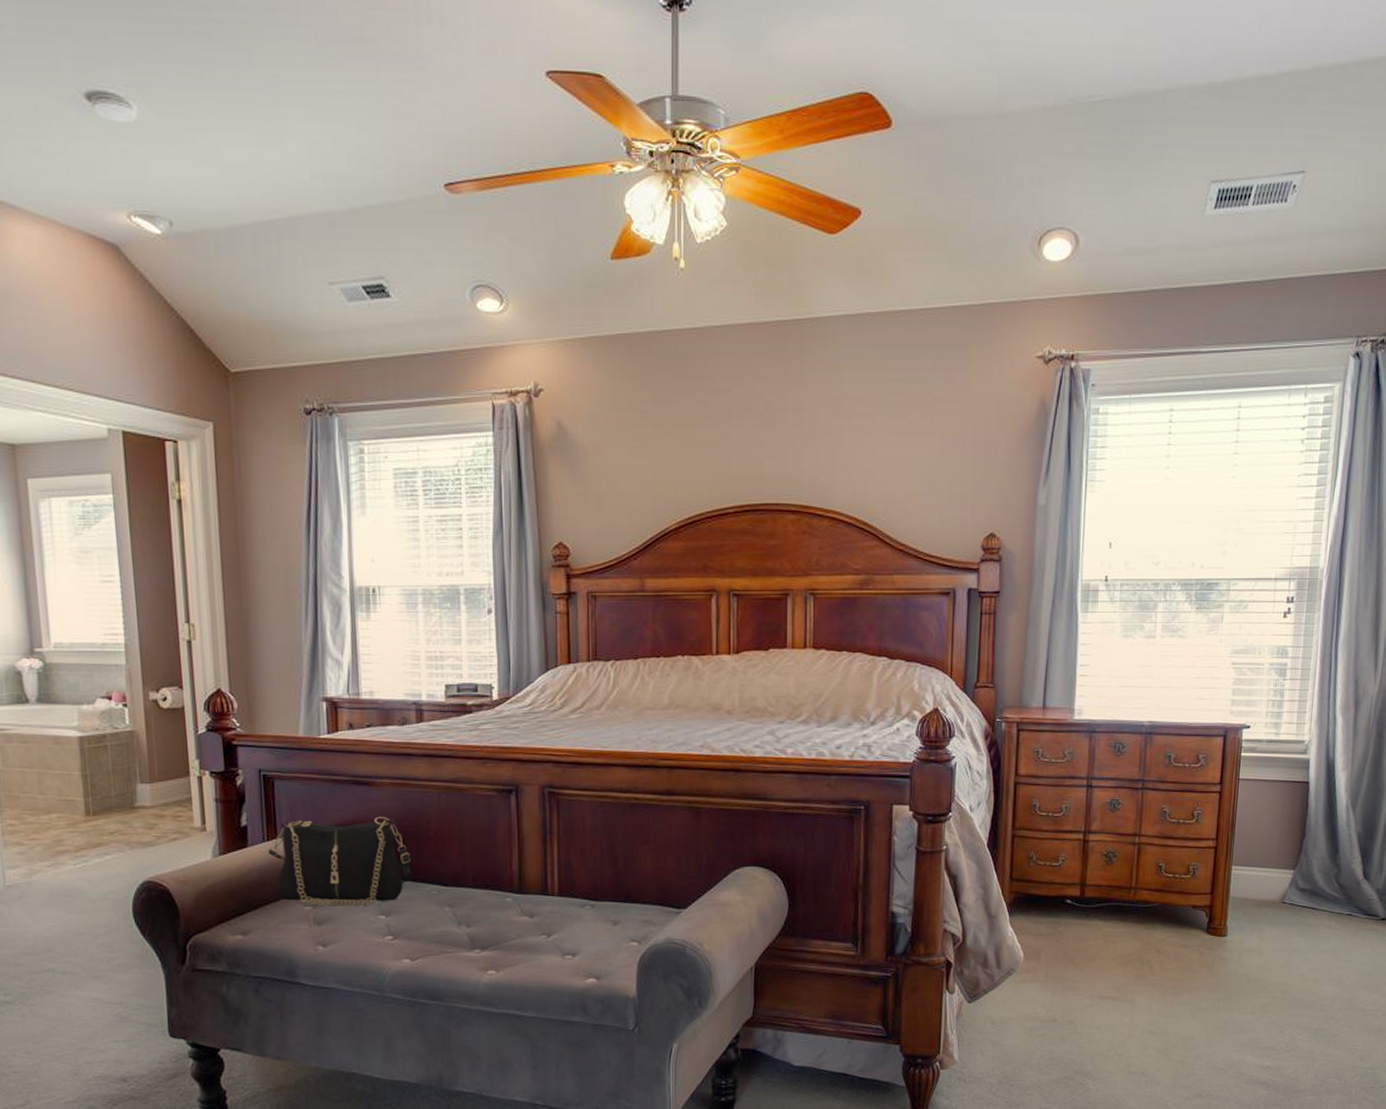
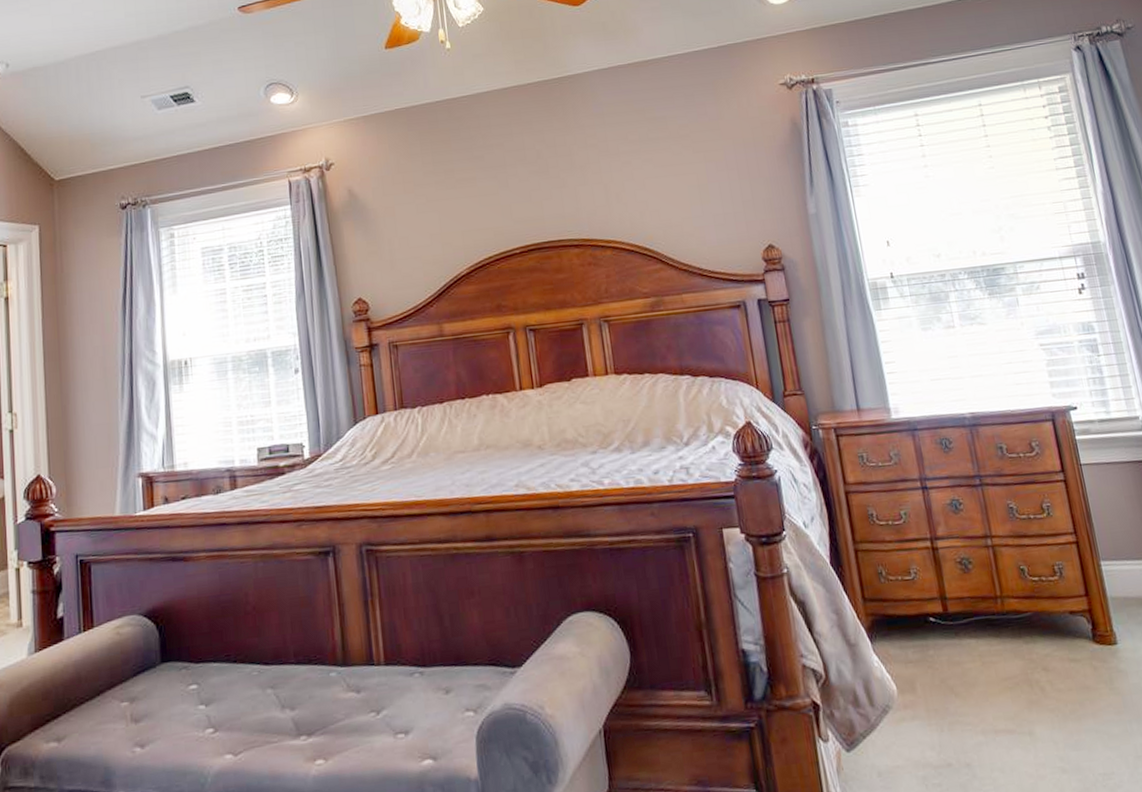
handbag: present [268,816,411,906] -> none [84,593,231,700]

